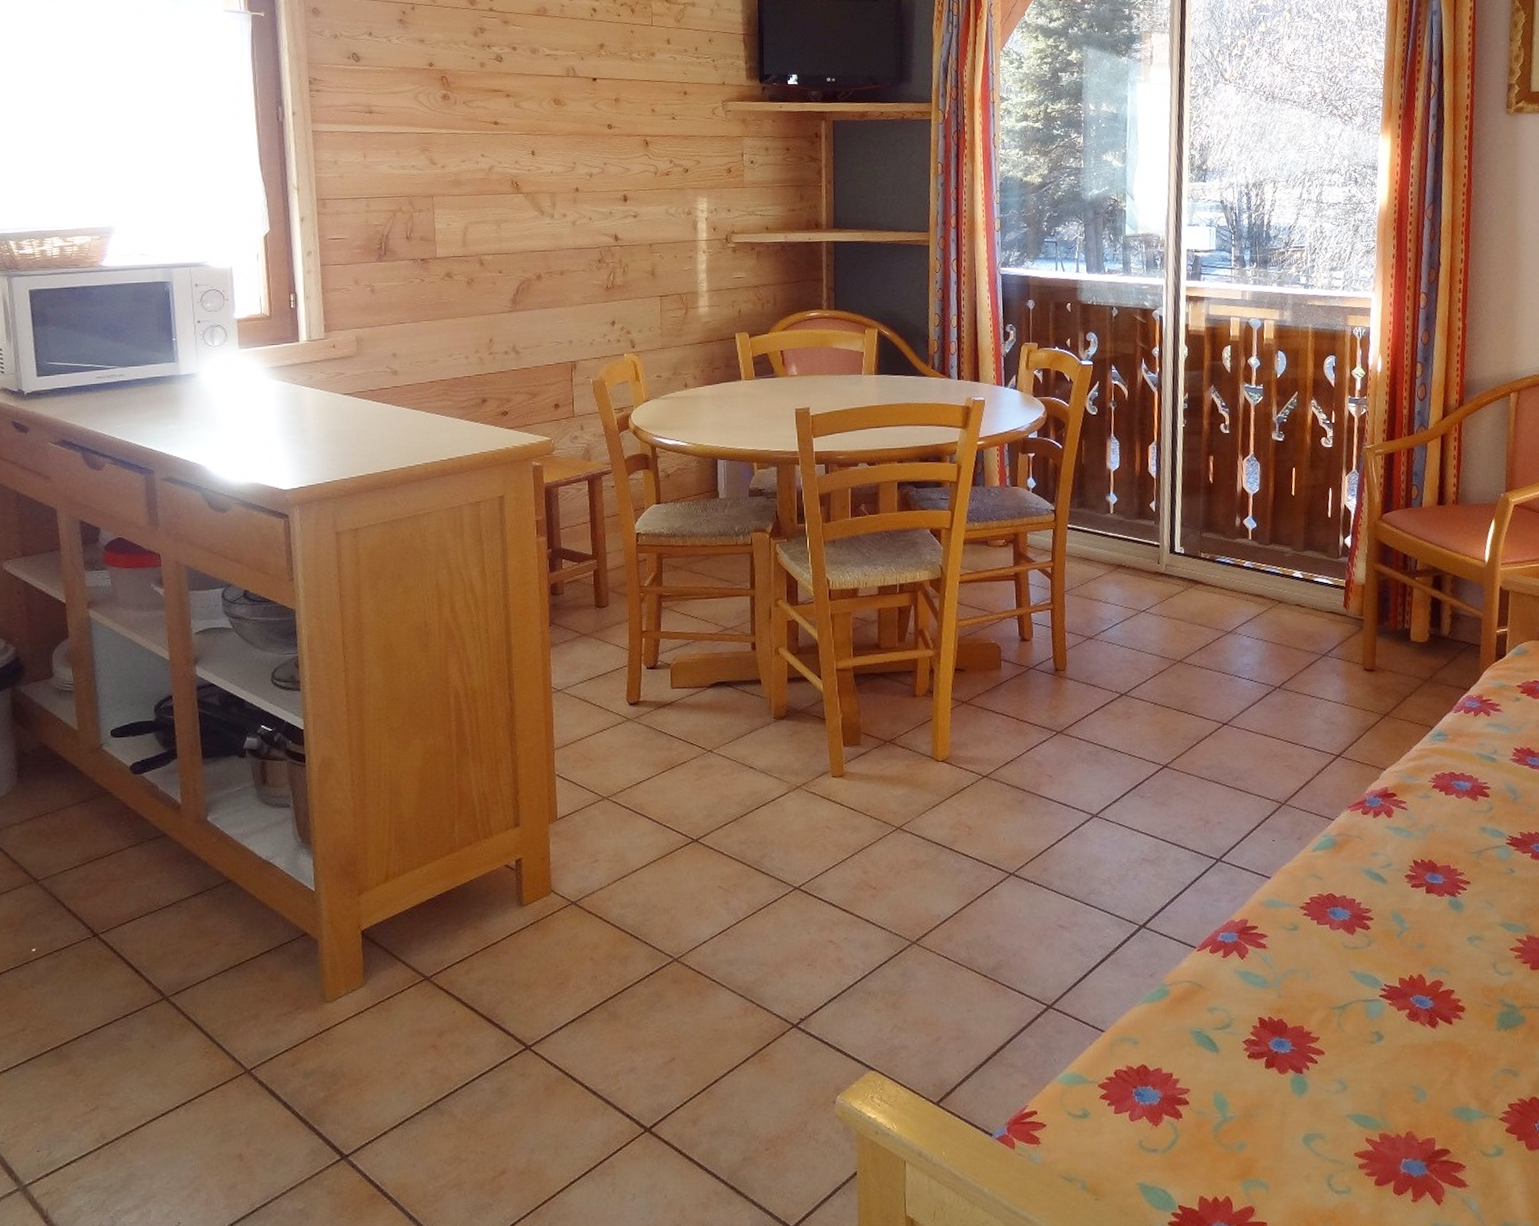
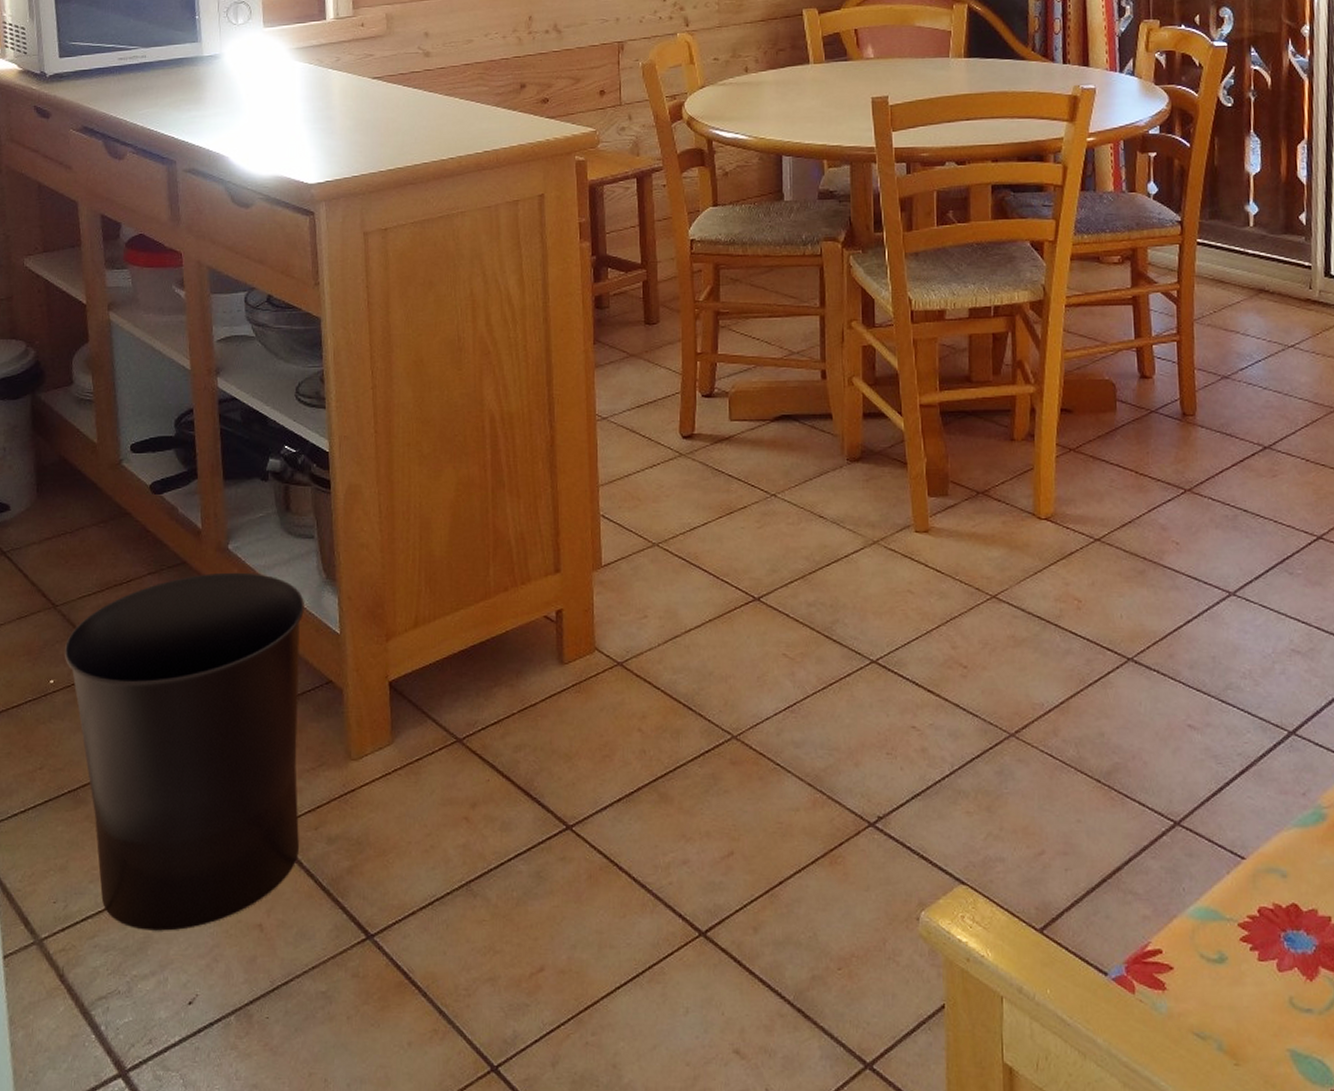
waste bin: none [46,840,281,1169] -> present [64,572,304,931]

